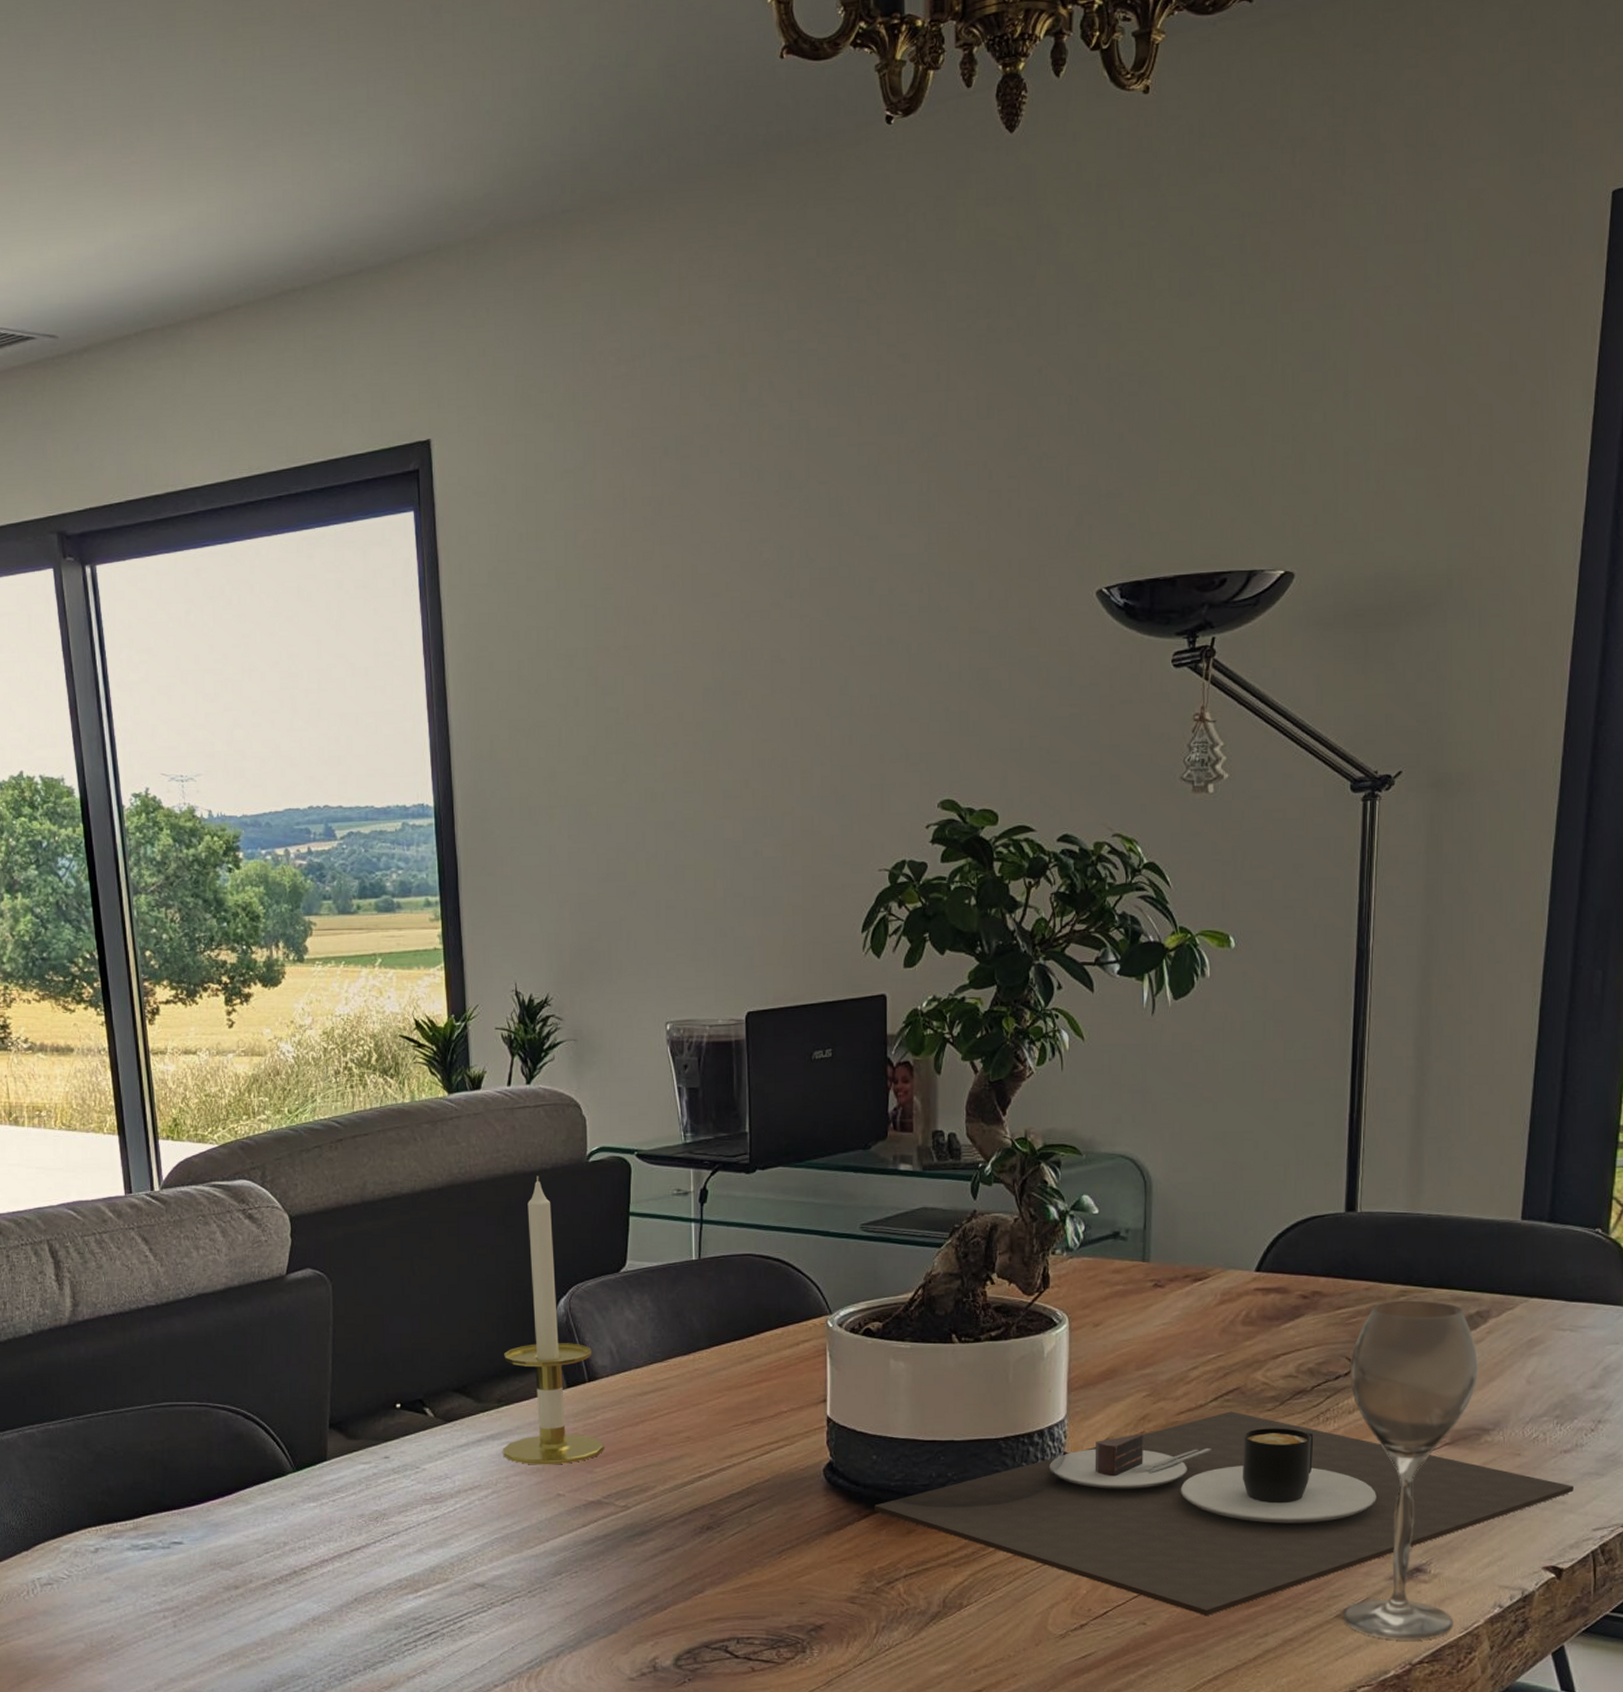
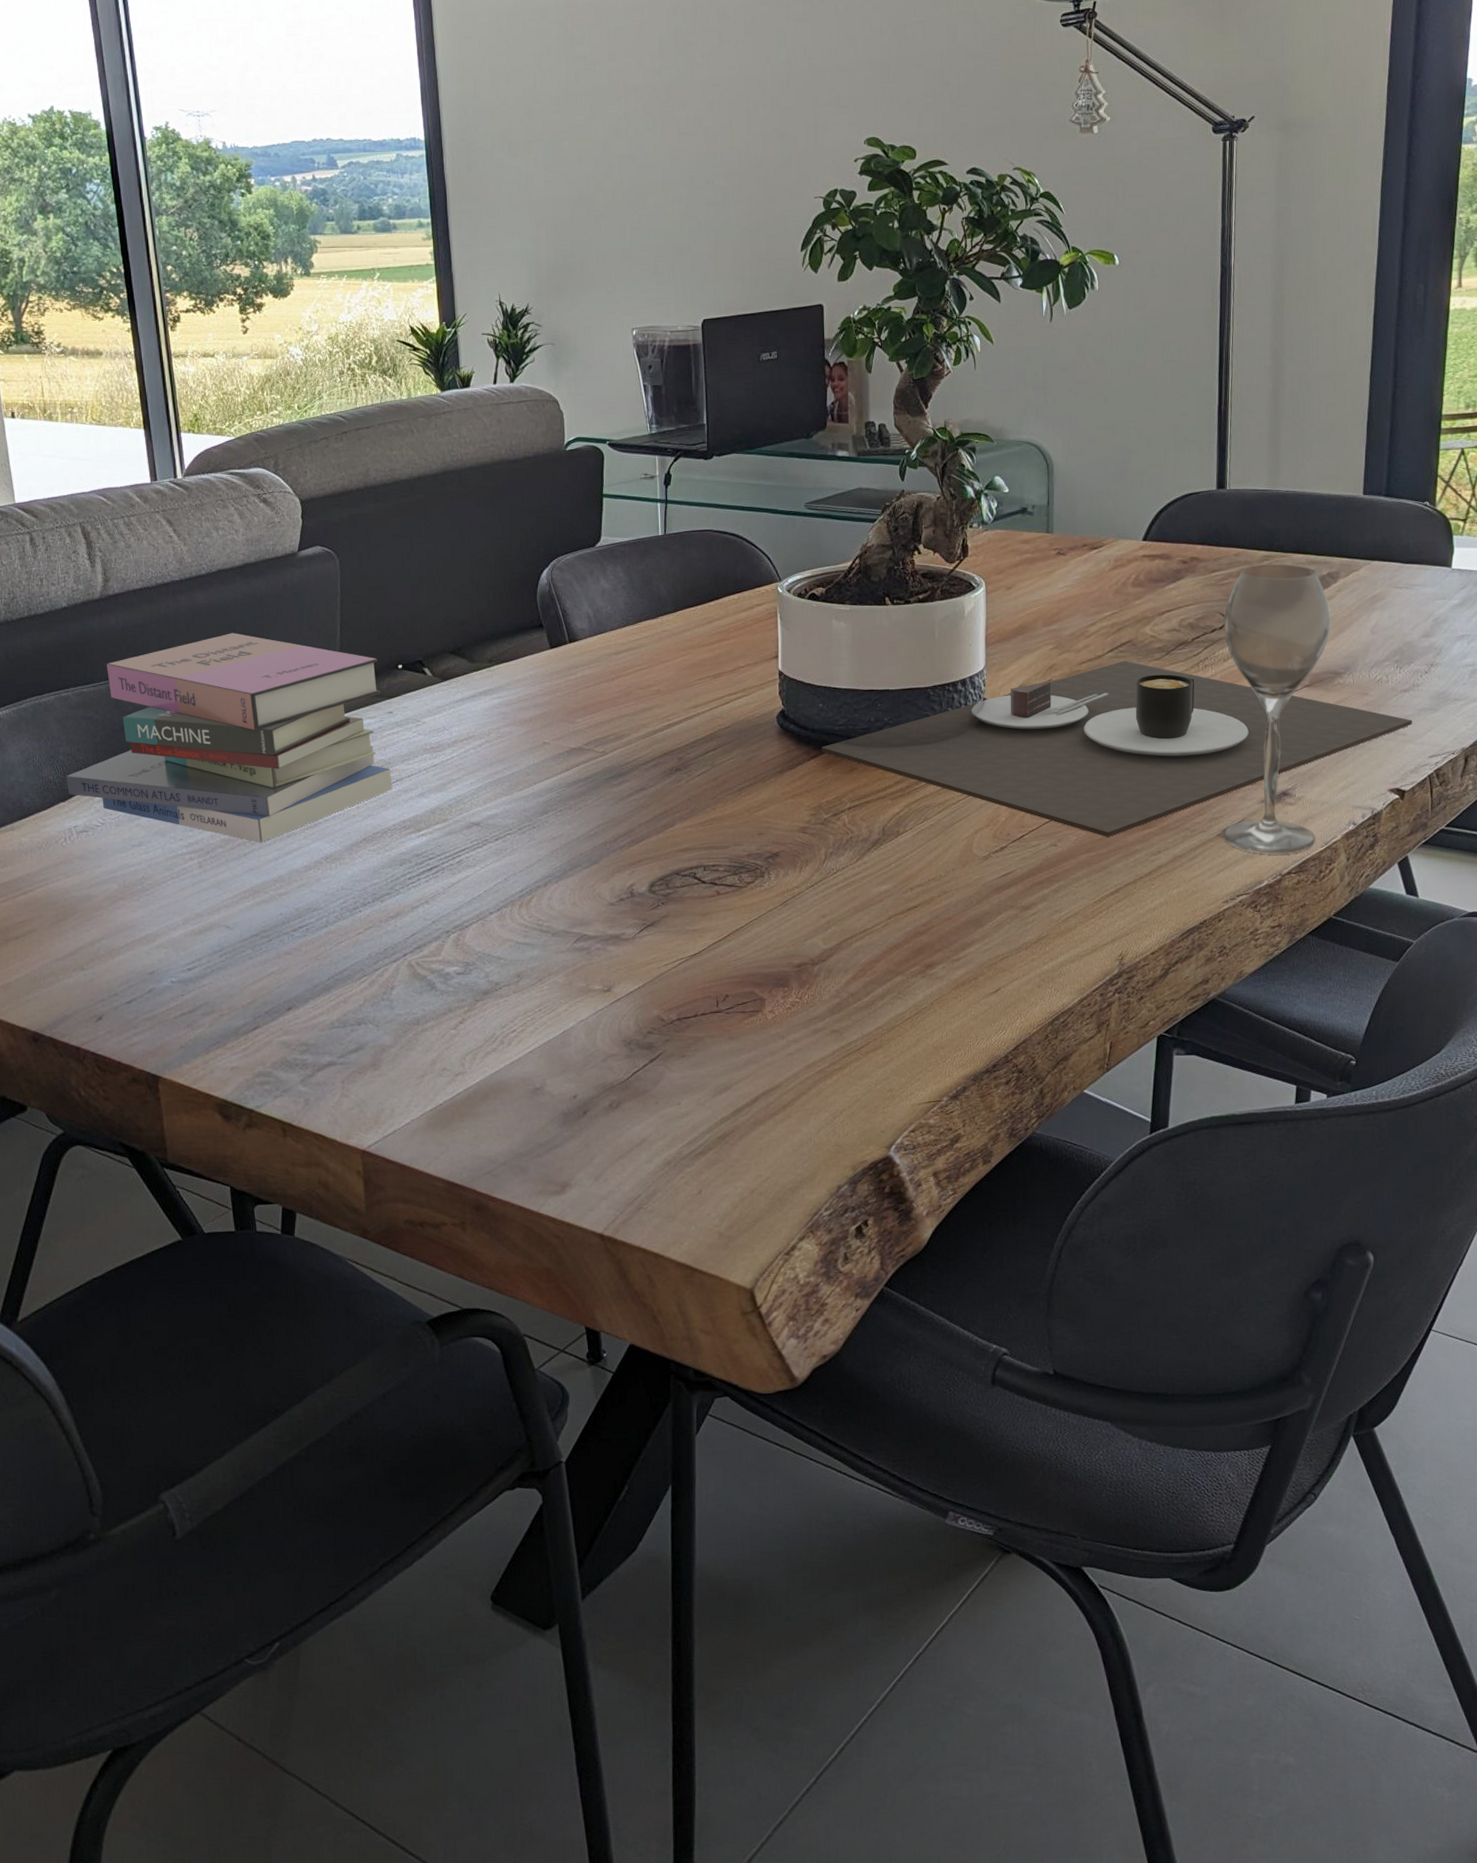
books: none [29,1365,388,1600] -> present [65,633,393,842]
candle: present [503,1175,604,1465] -> none [494,462,584,717]

